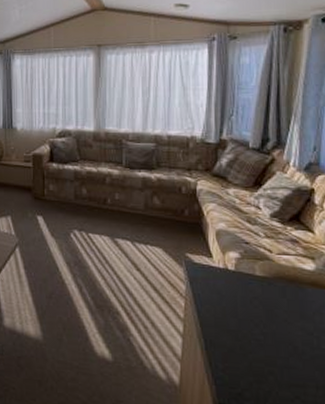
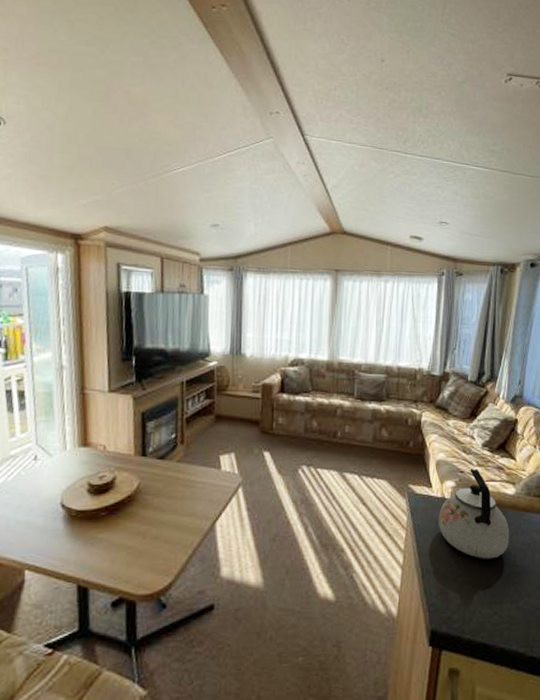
kettle: none [222,240,311,338] -> present [439,469,510,559]

